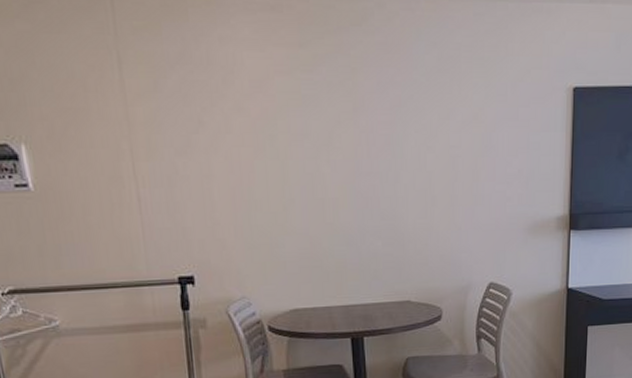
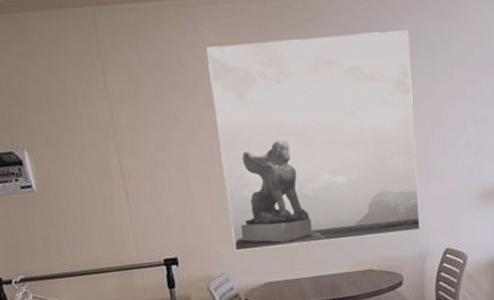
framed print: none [239,43,465,272] -> present [206,30,421,251]

